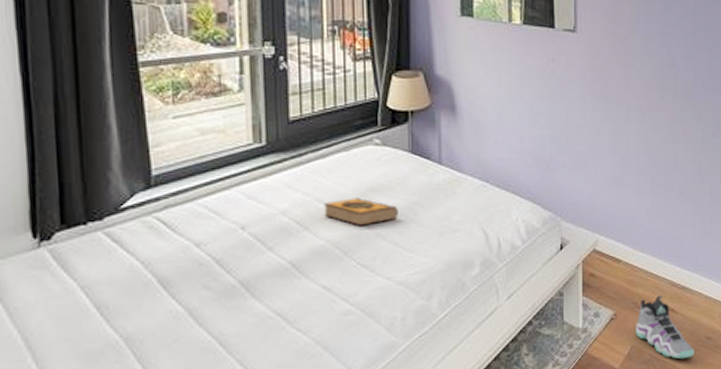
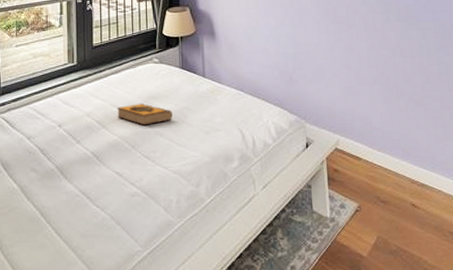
sneaker: present [636,294,694,360] -> none [380,190,440,252]

